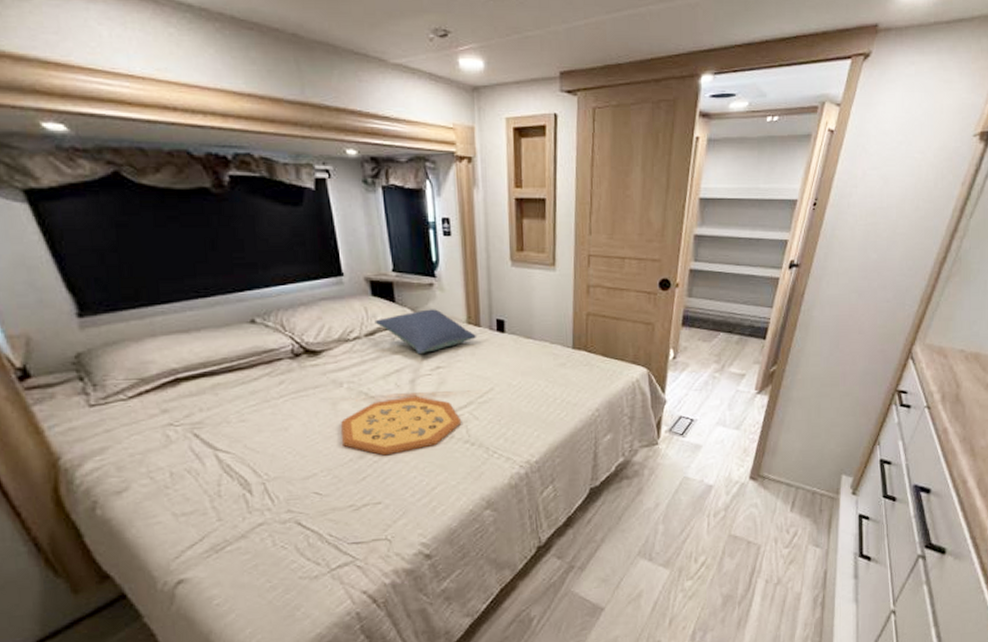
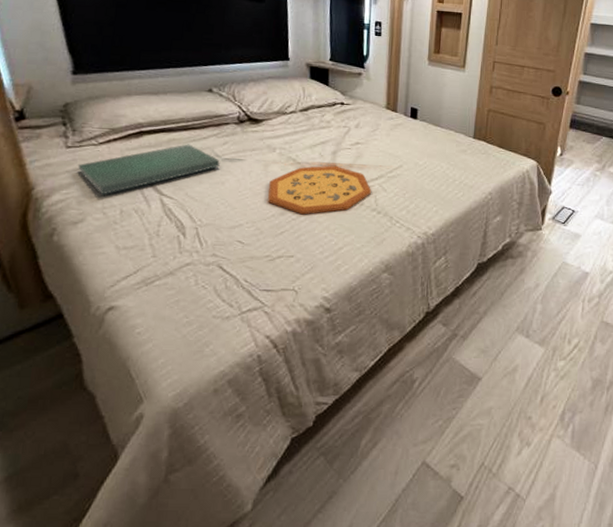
cushion: none [108,388,279,458] -> present [78,144,220,195]
pillow: present [375,309,477,355] -> none [309,94,394,131]

